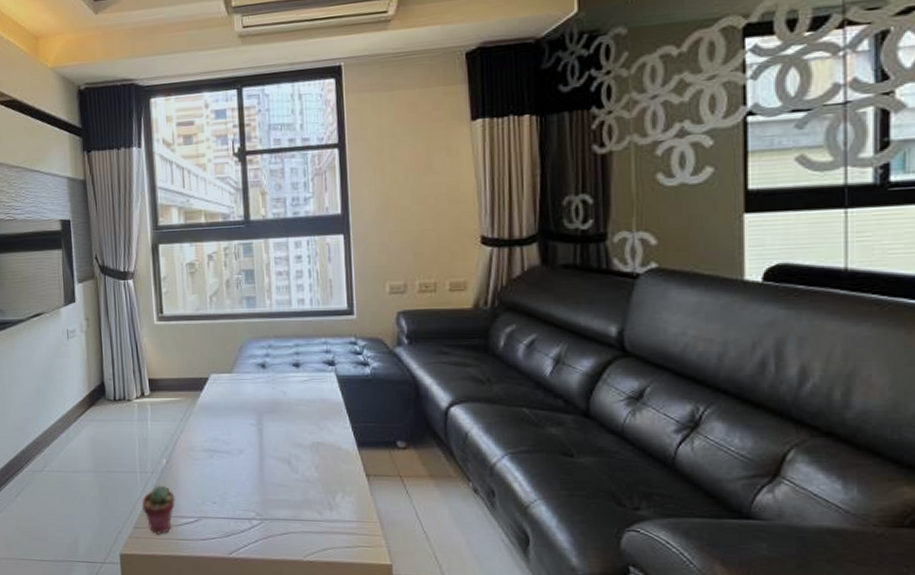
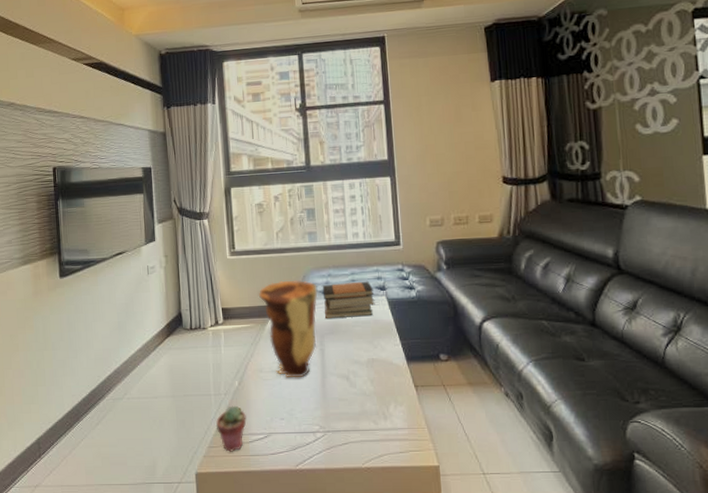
decorative vase: none [188,350,257,459] -> present [258,280,318,378]
book stack: none [261,354,323,395] -> present [322,281,375,318]

